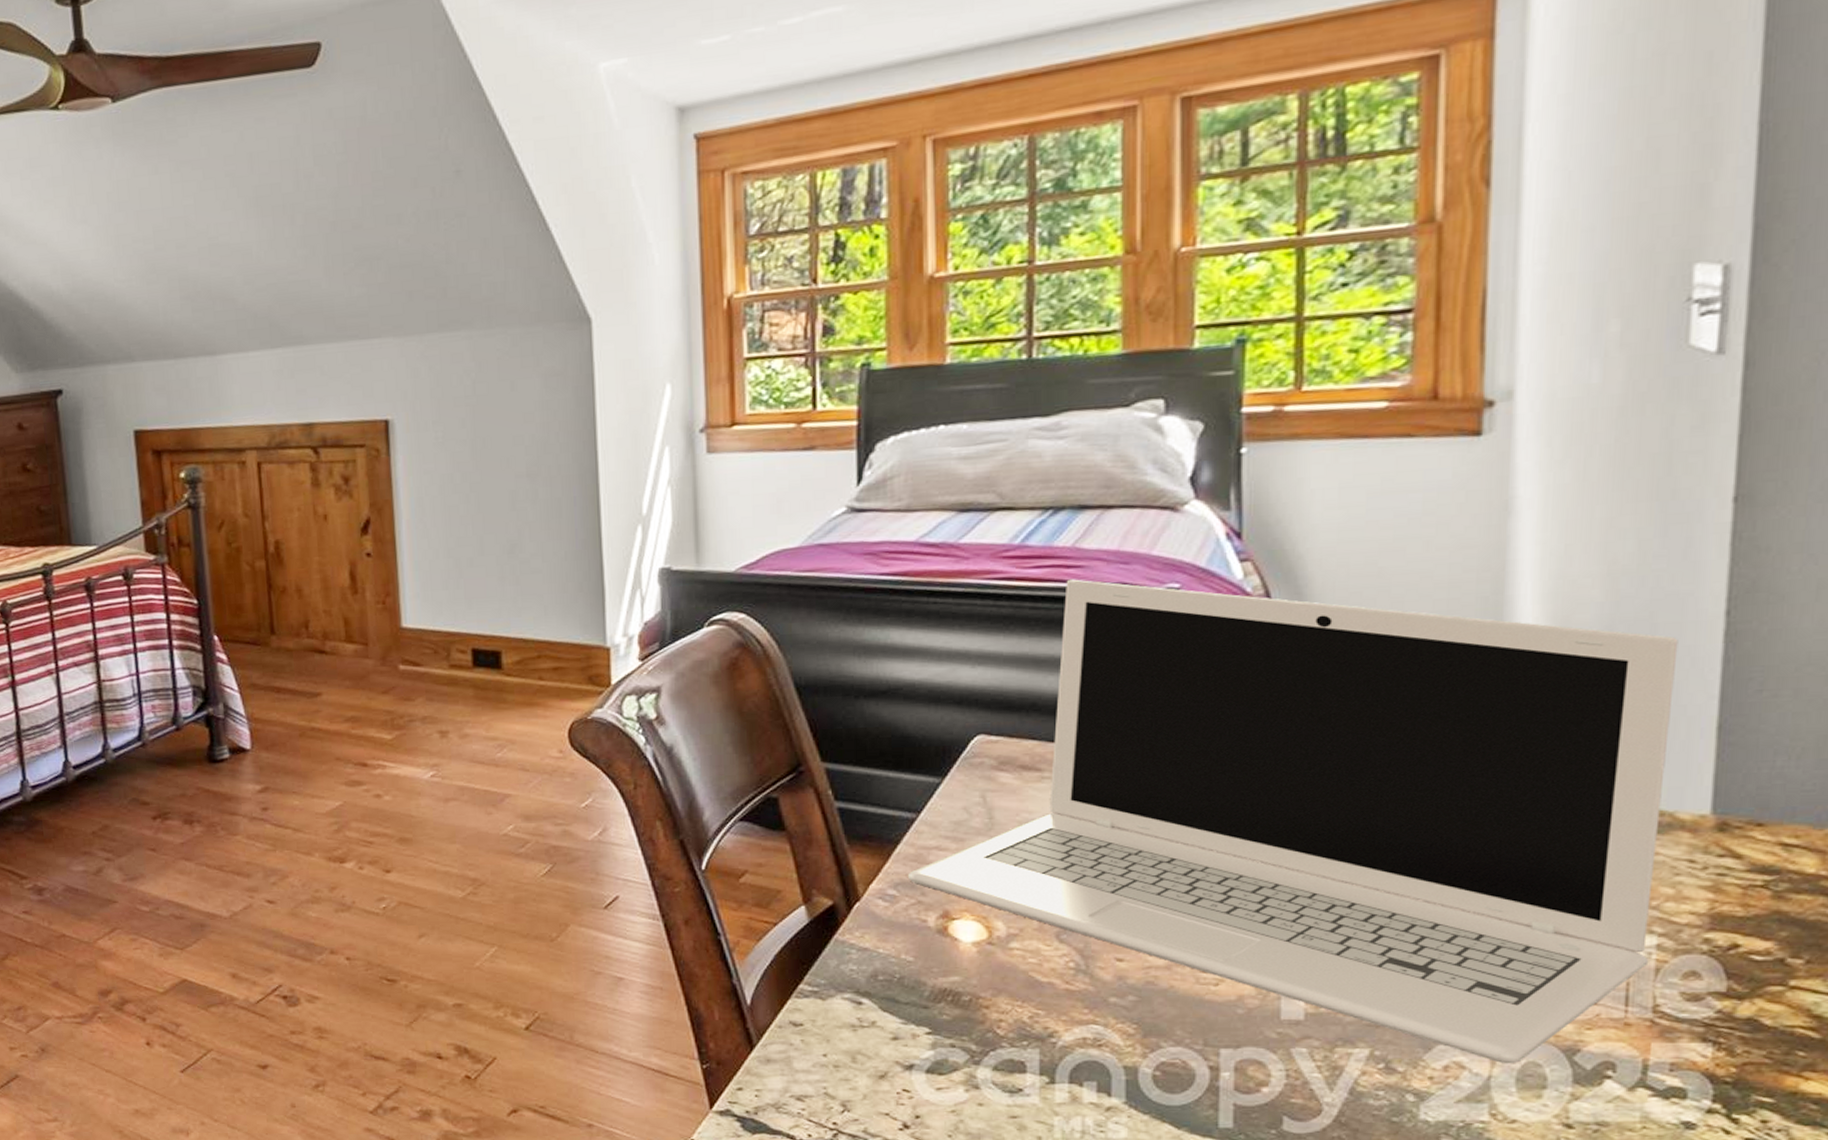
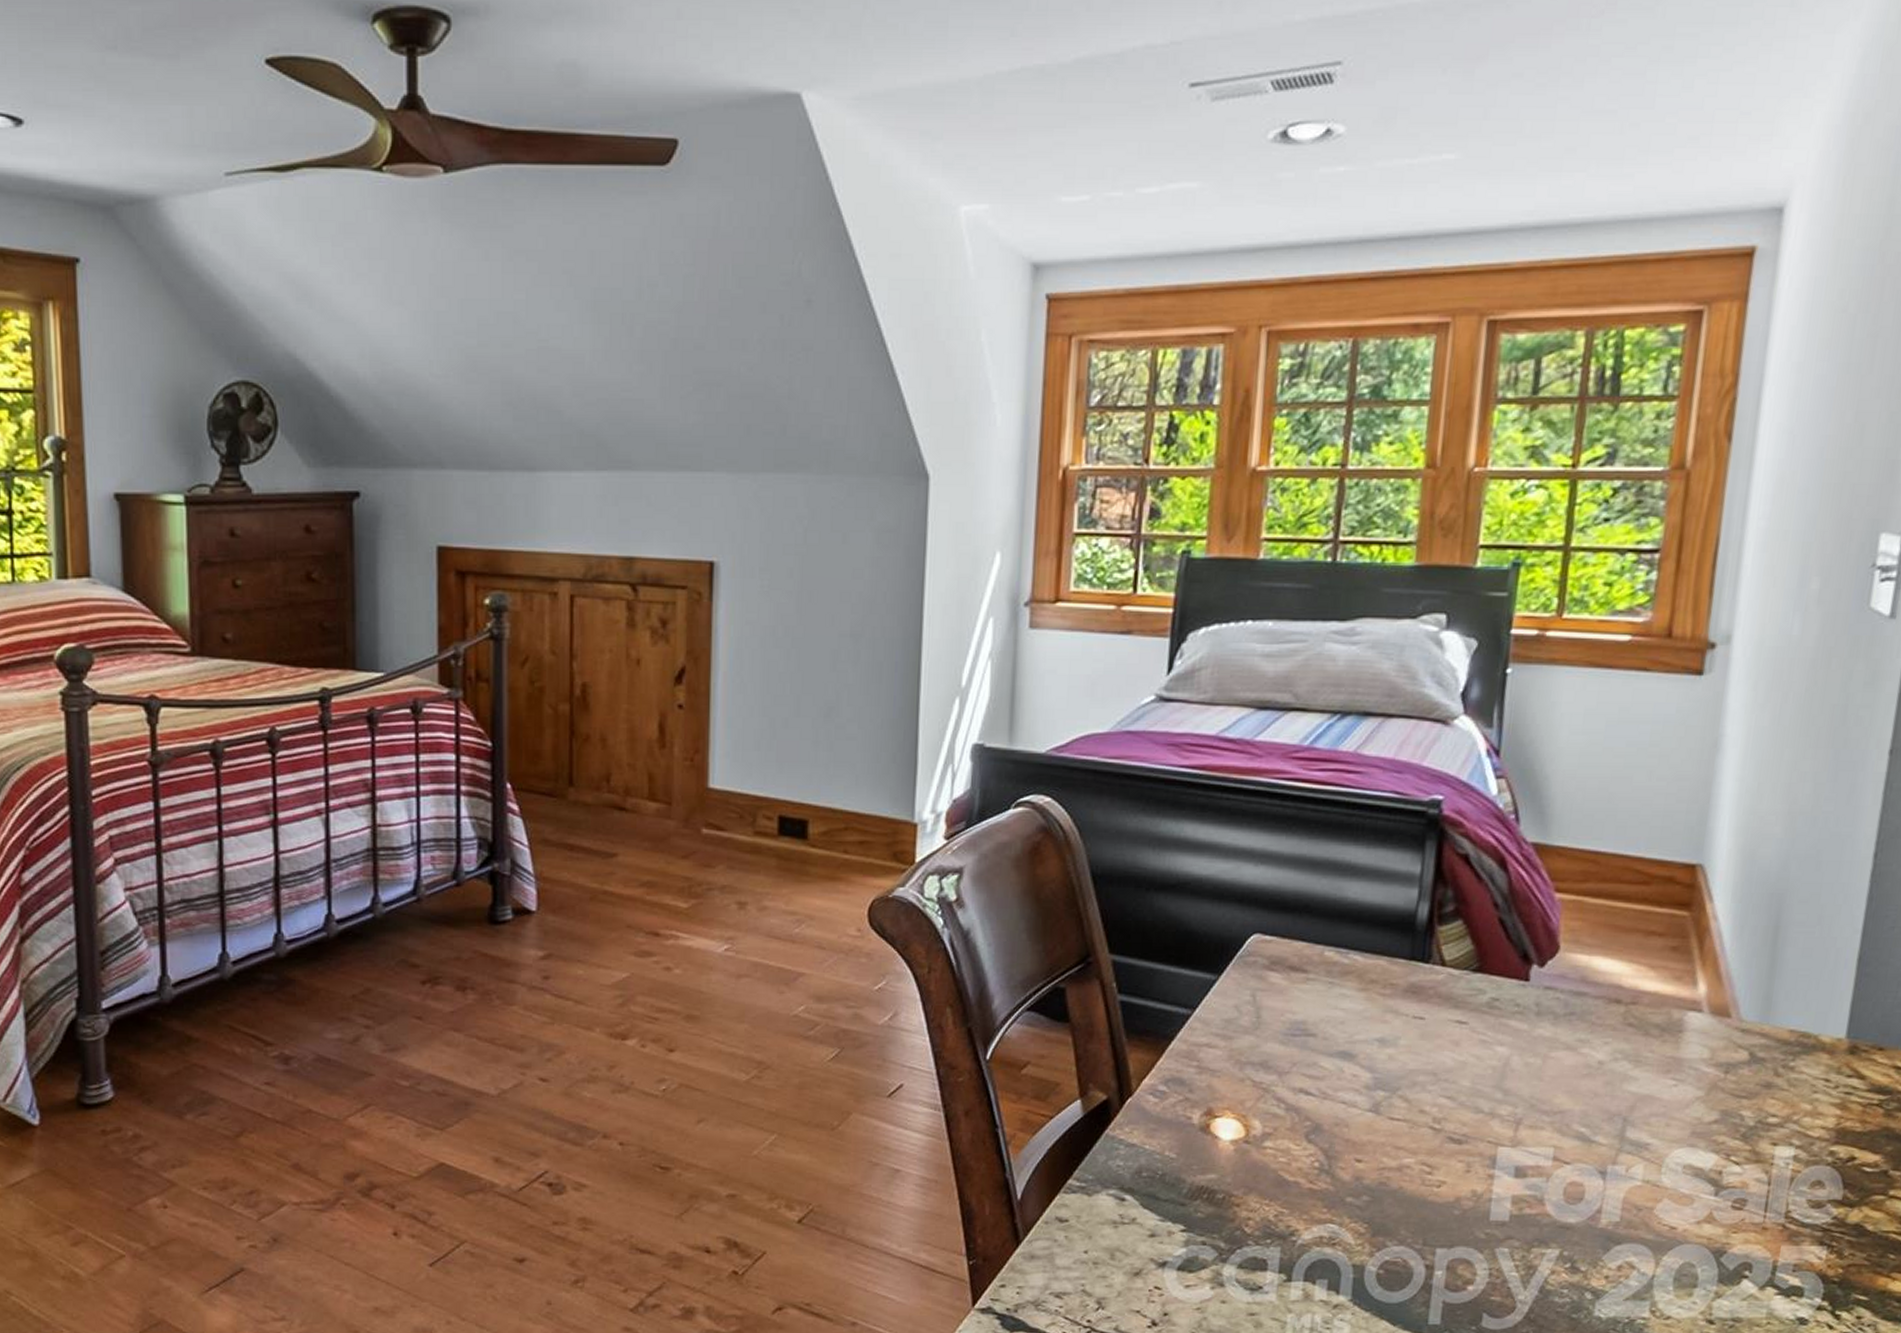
laptop: present [907,579,1679,1064] -> none [1178,784,1836,1265]

